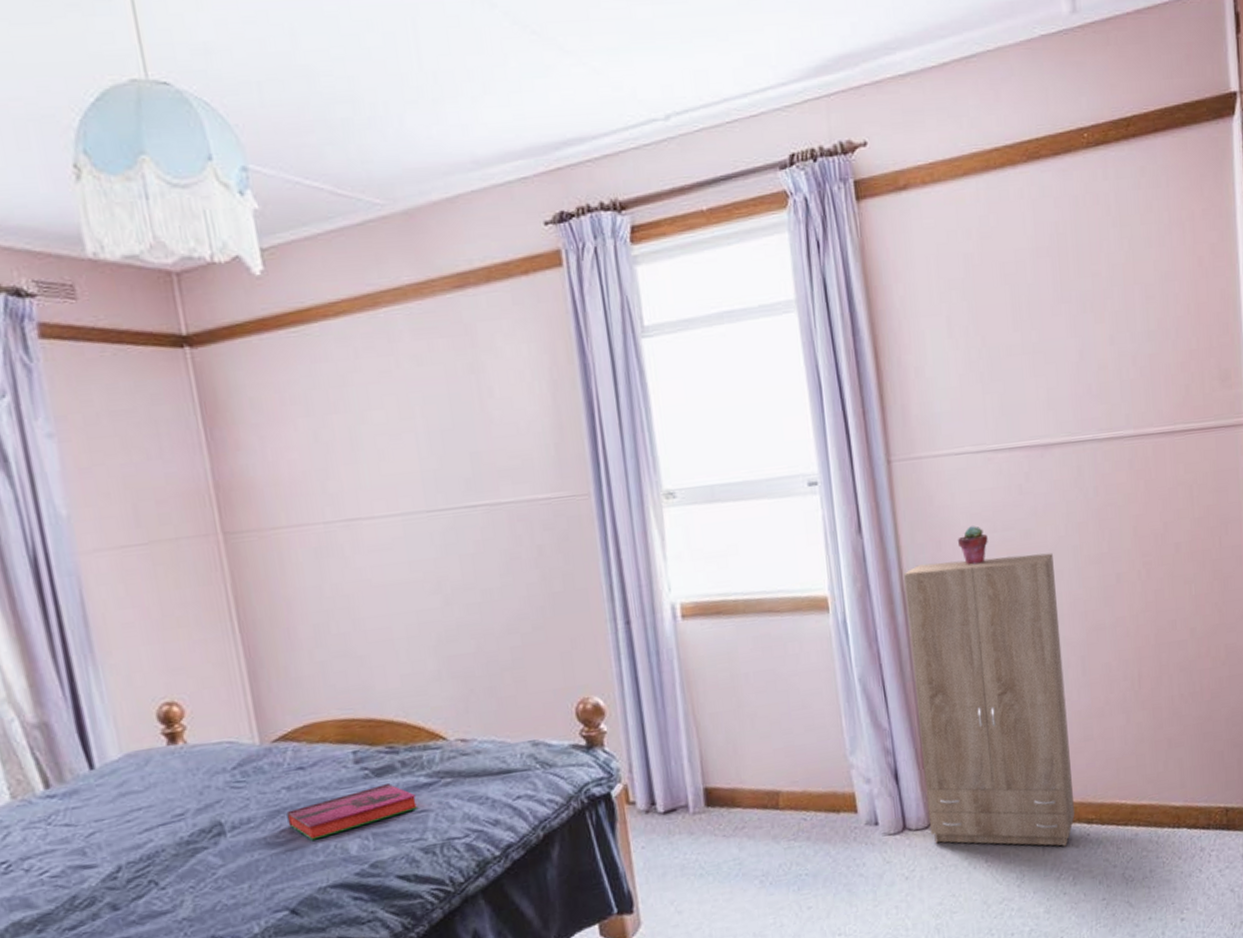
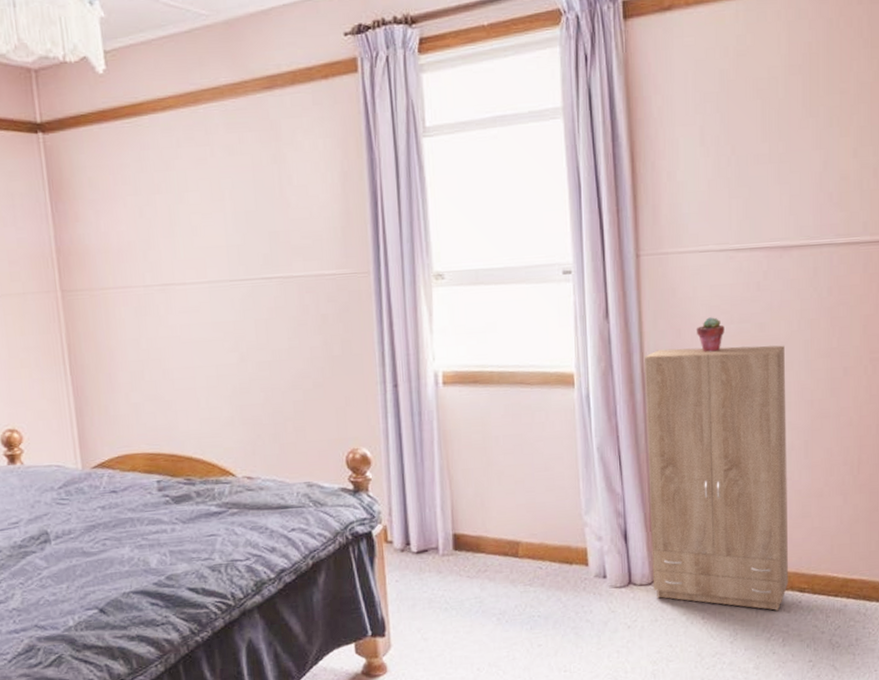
hardback book: present [286,783,419,840] -> none [100,510,209,553]

